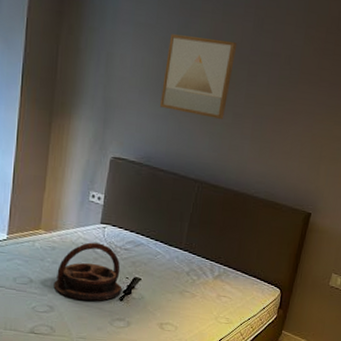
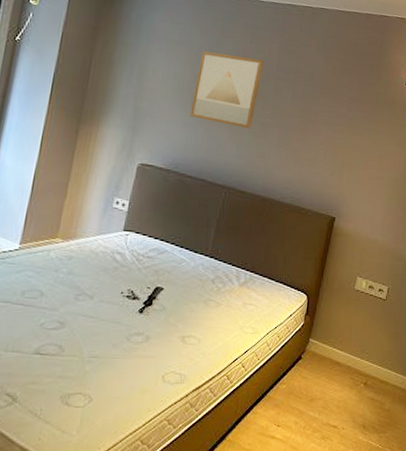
serving tray: present [53,242,123,301] -> none [66,250,143,314]

